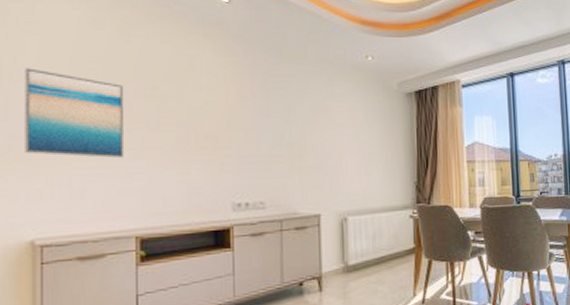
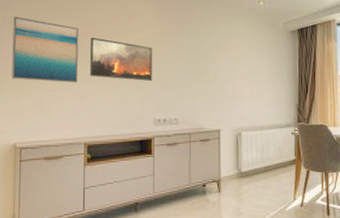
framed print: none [141,97,228,155] -> present [90,37,152,81]

